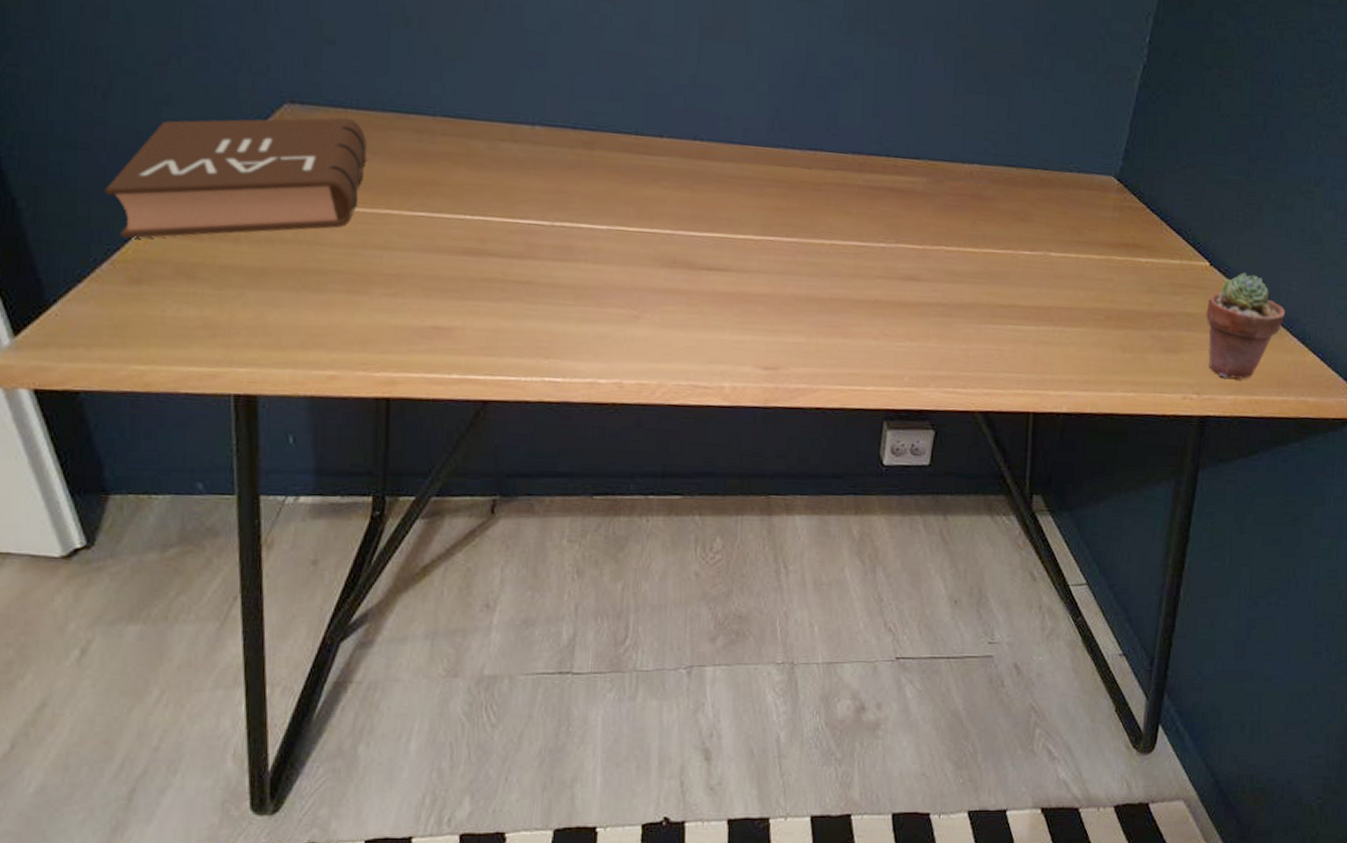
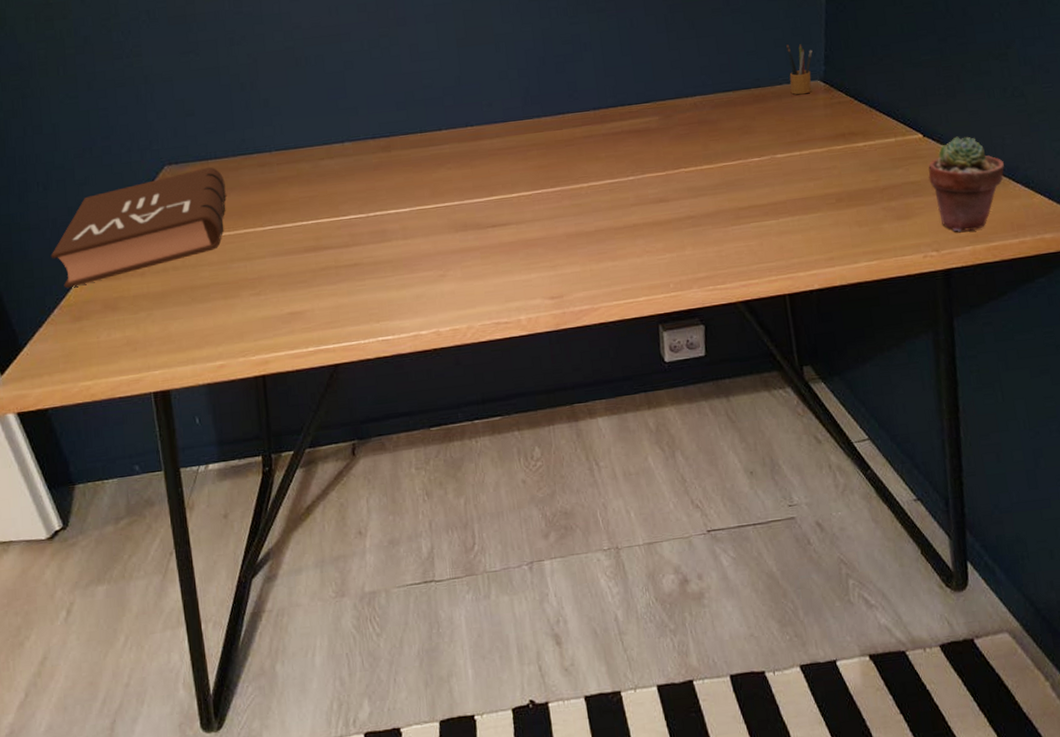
pencil box: none [1080,126,1113,190] -> present [786,44,813,95]

